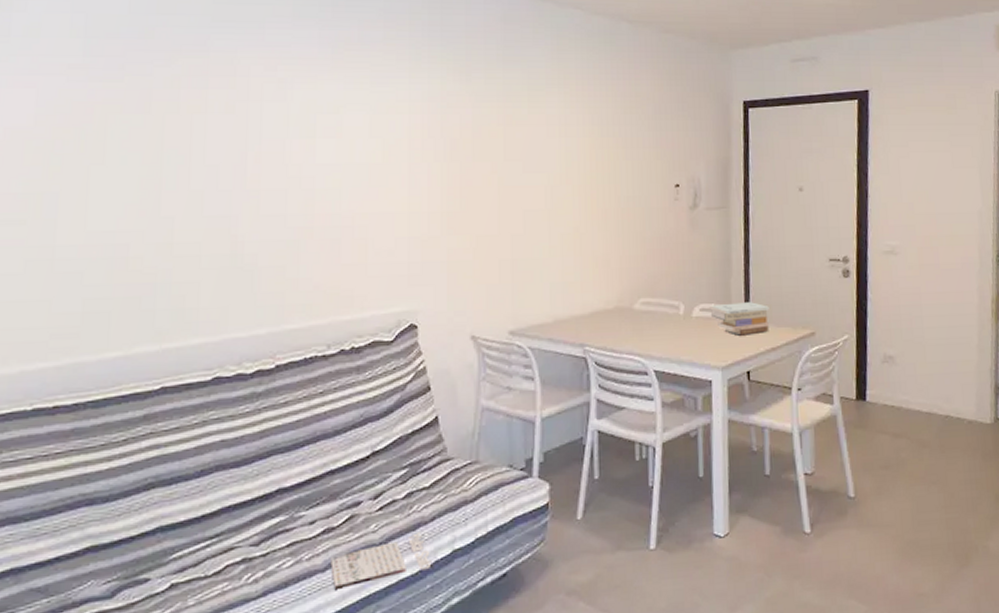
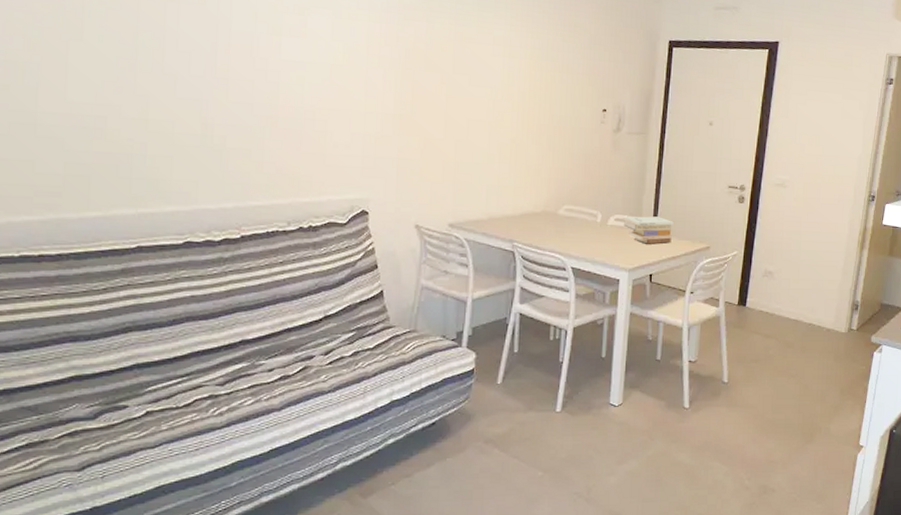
magazine: present [330,533,432,591] -> none [285,385,373,426]

